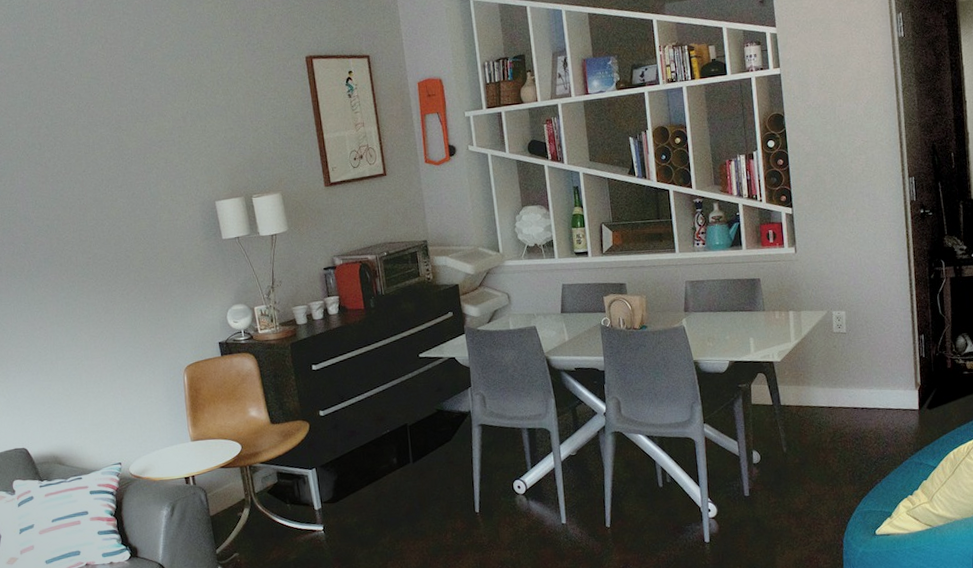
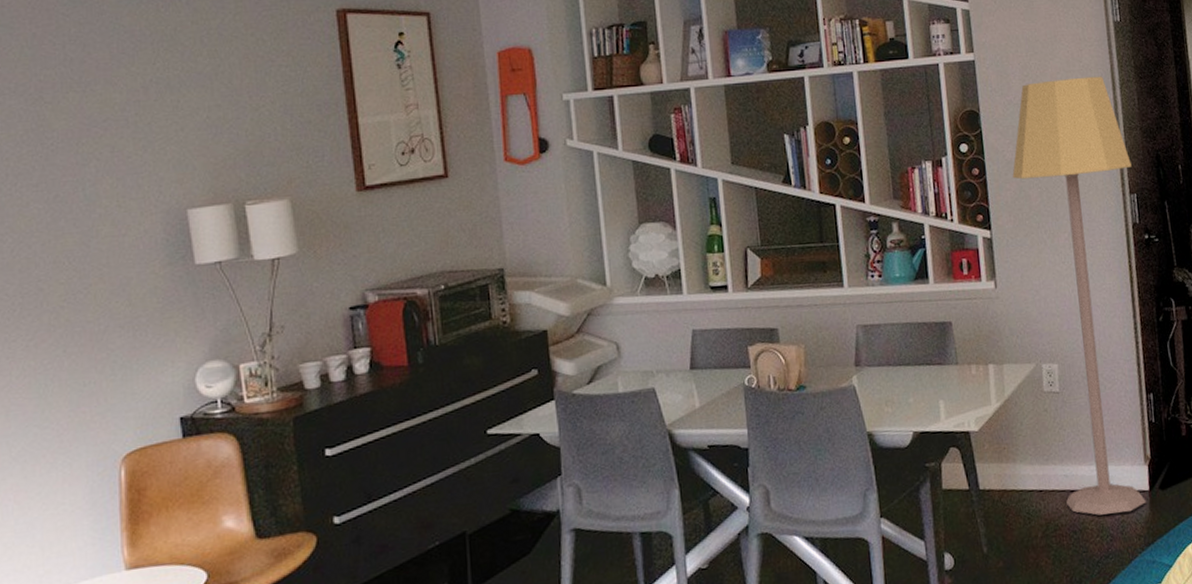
lamp: none [810,82,916,427] -> present [1012,76,1146,516]

